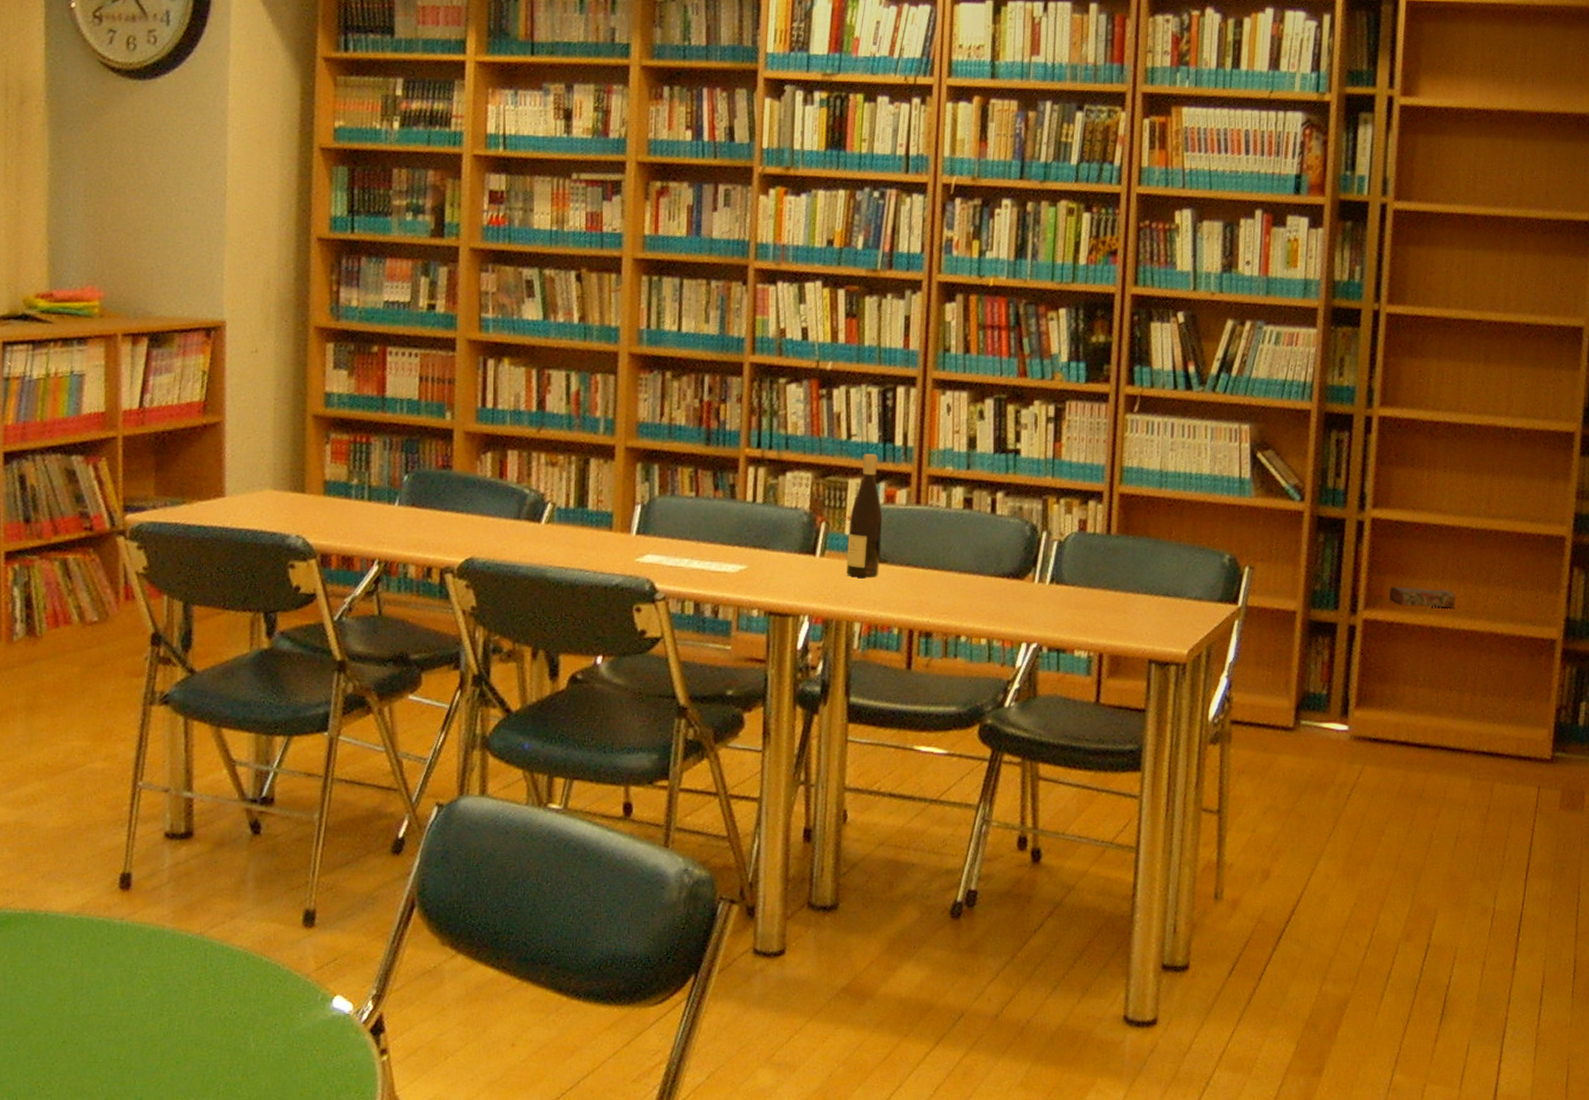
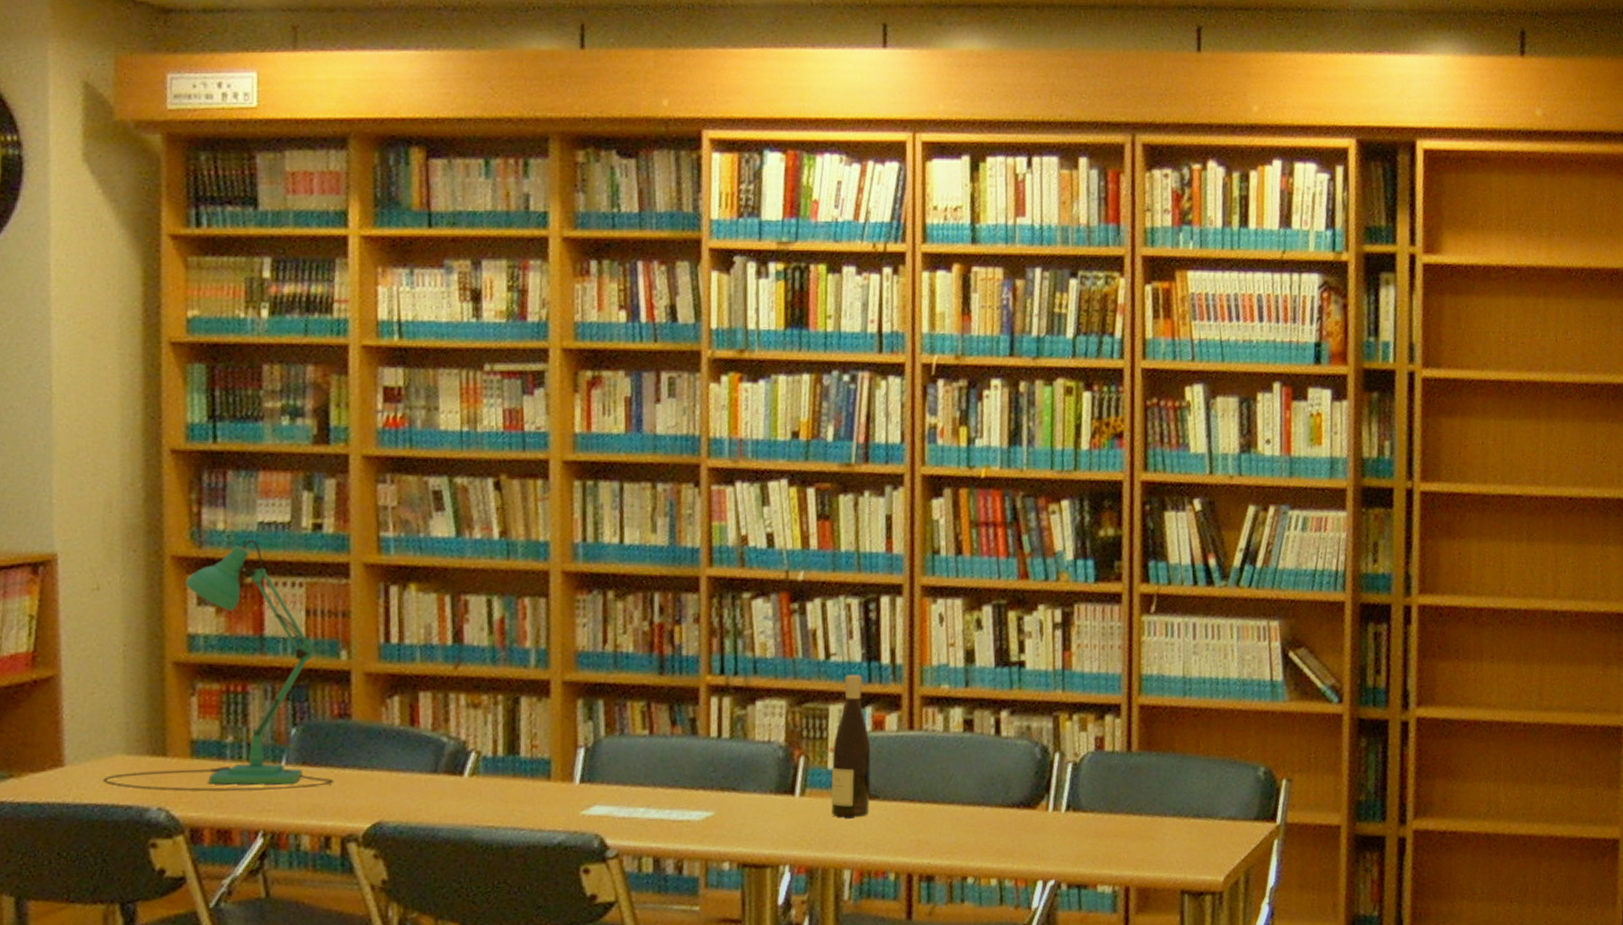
desk lamp: none [255,315,437,527] -> present [103,539,334,792]
decorative box: present [1389,586,1456,608] -> none [1440,790,1511,813]

